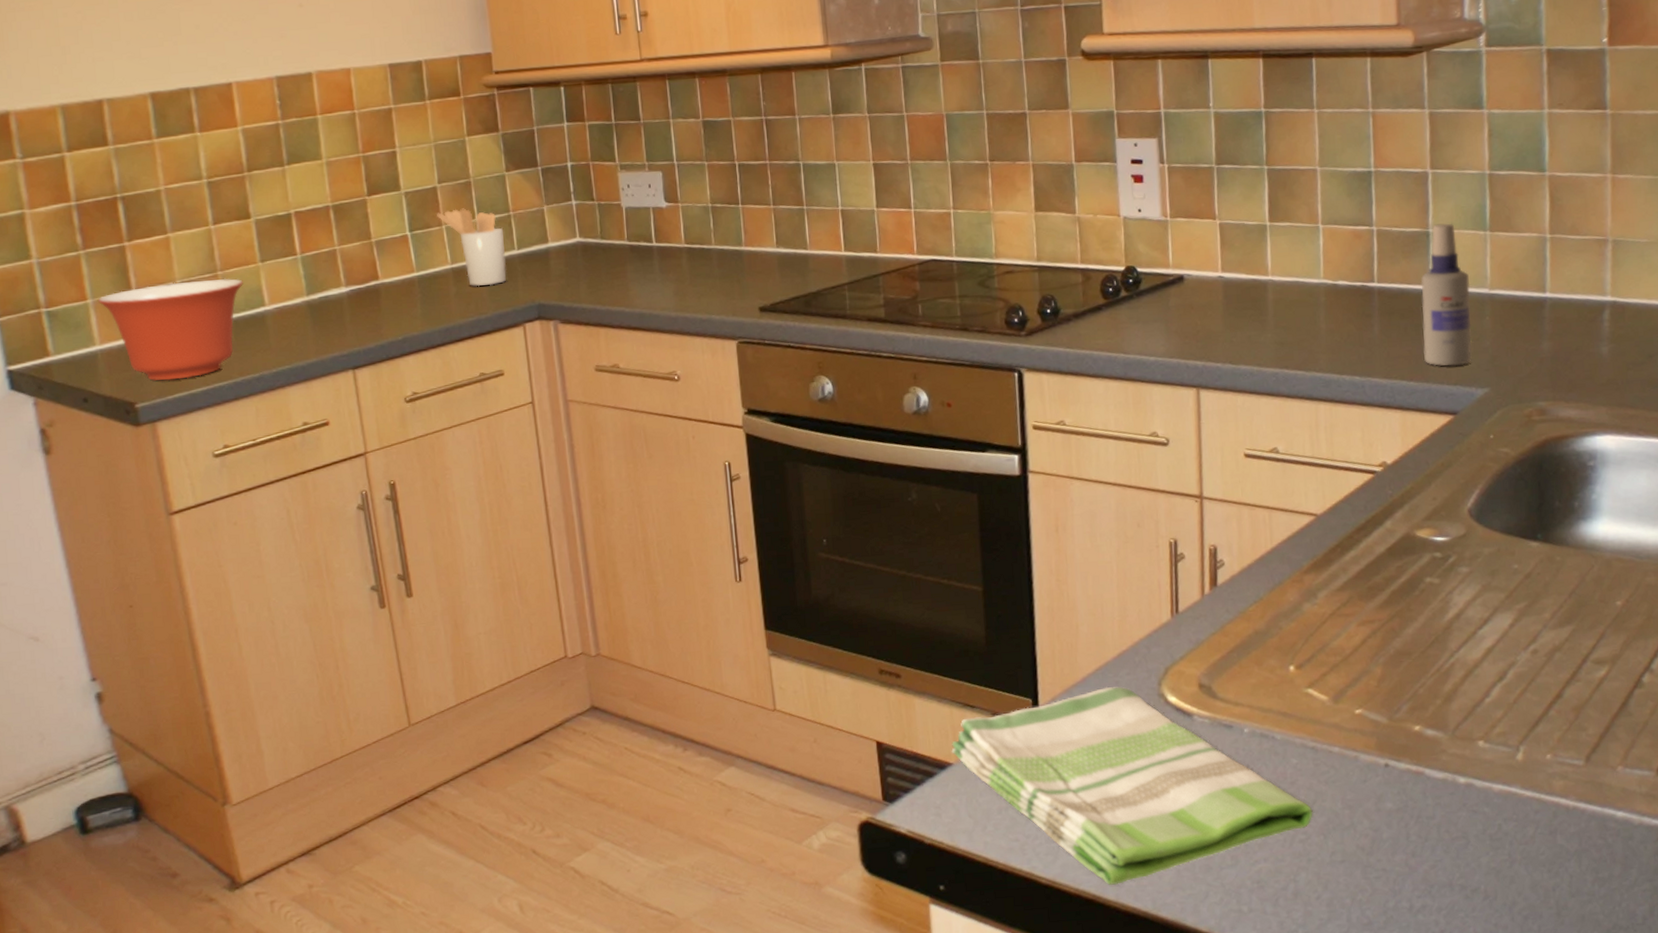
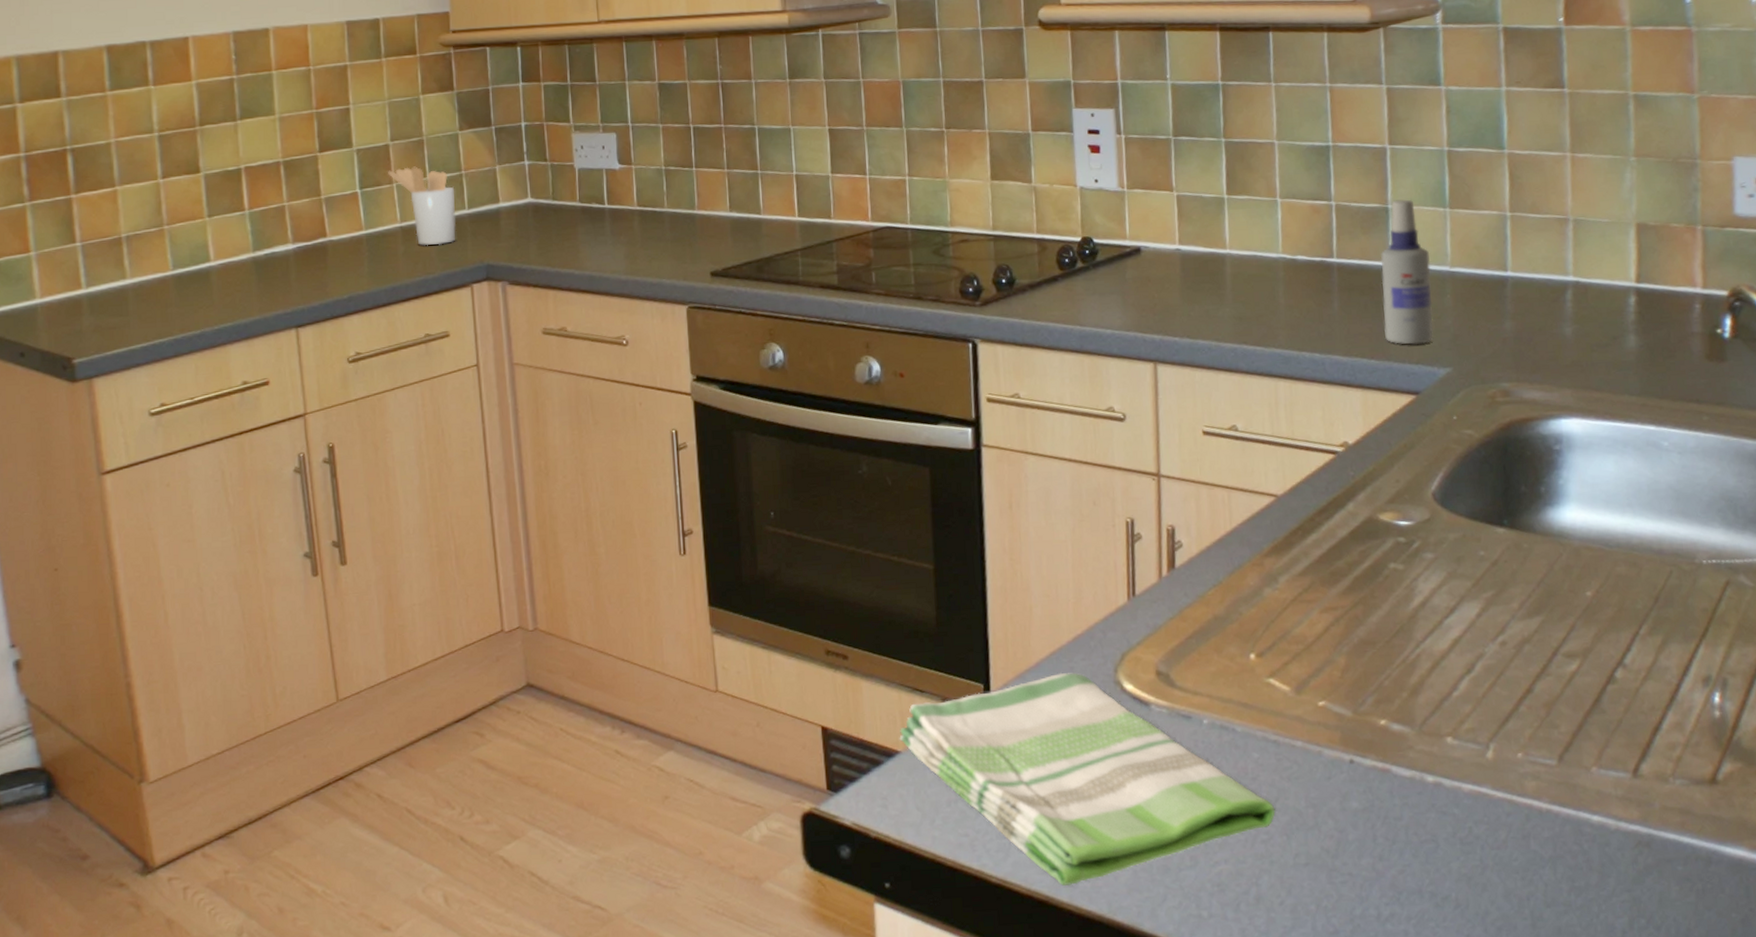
mixing bowl: present [97,278,243,381] -> none [40,232,189,336]

